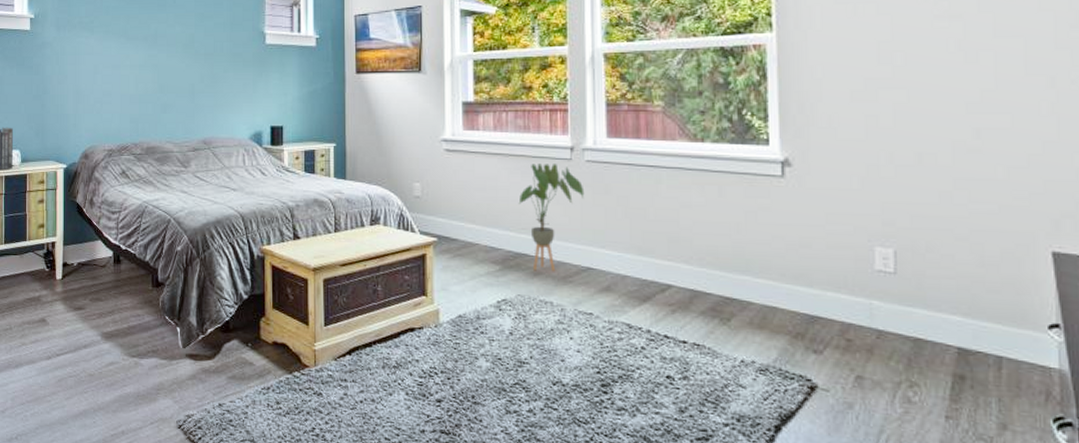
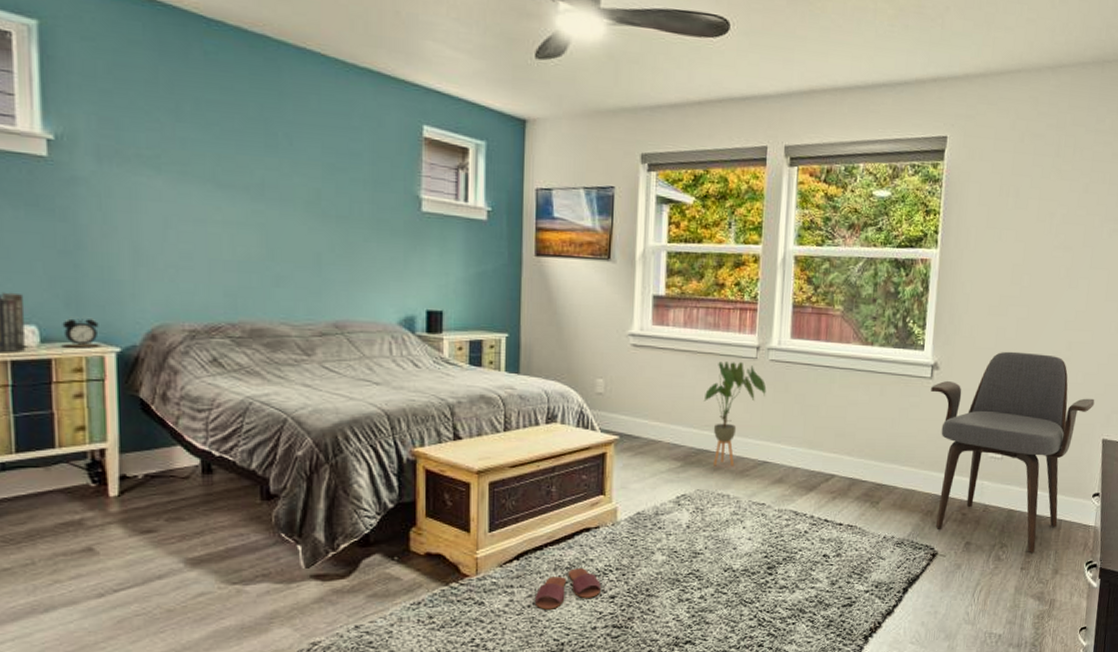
alarm clock: none [33,143,55,166] -> present [61,316,101,348]
slippers: none [366,368,428,407] -> present [534,568,602,610]
armchair: none [784,142,1031,397] -> present [931,351,1095,552]

